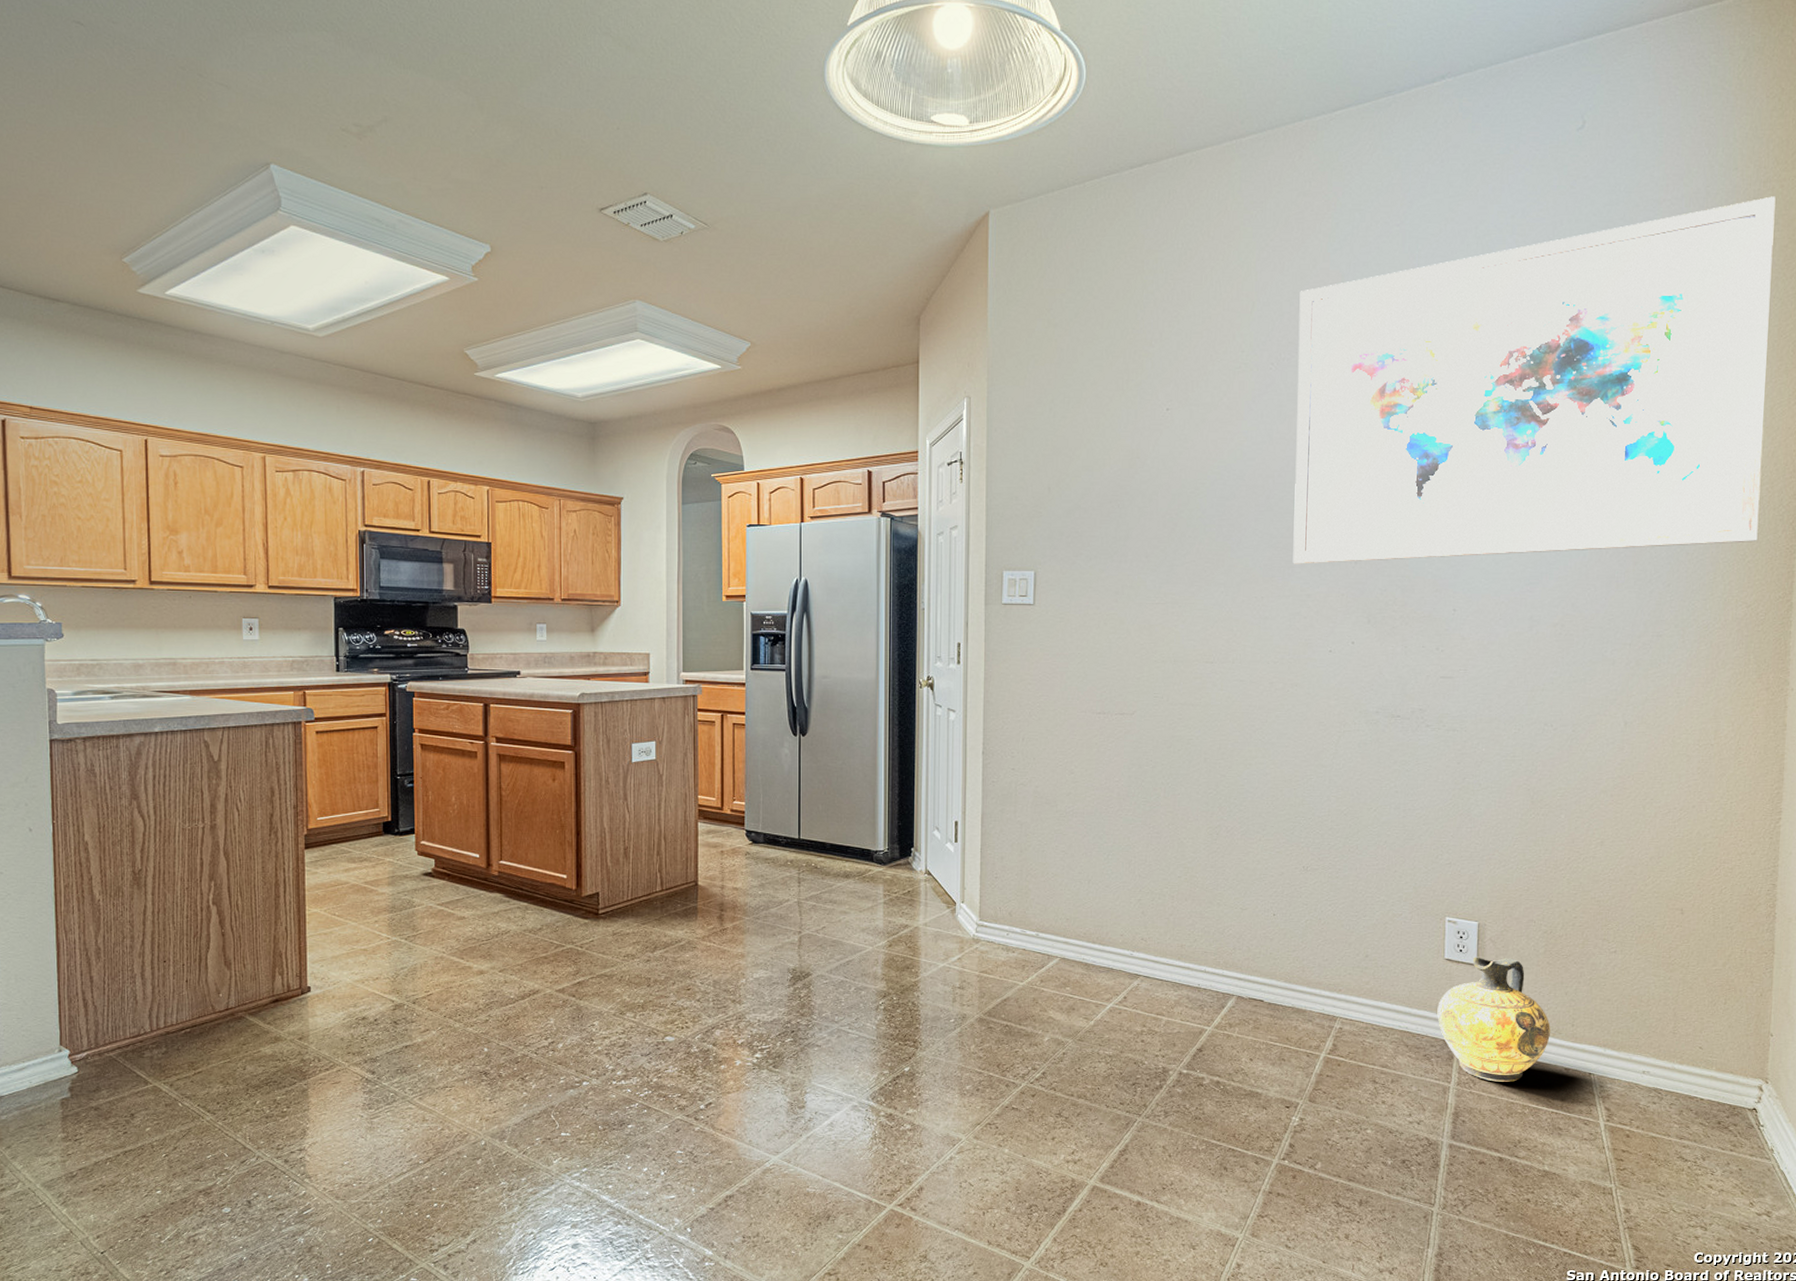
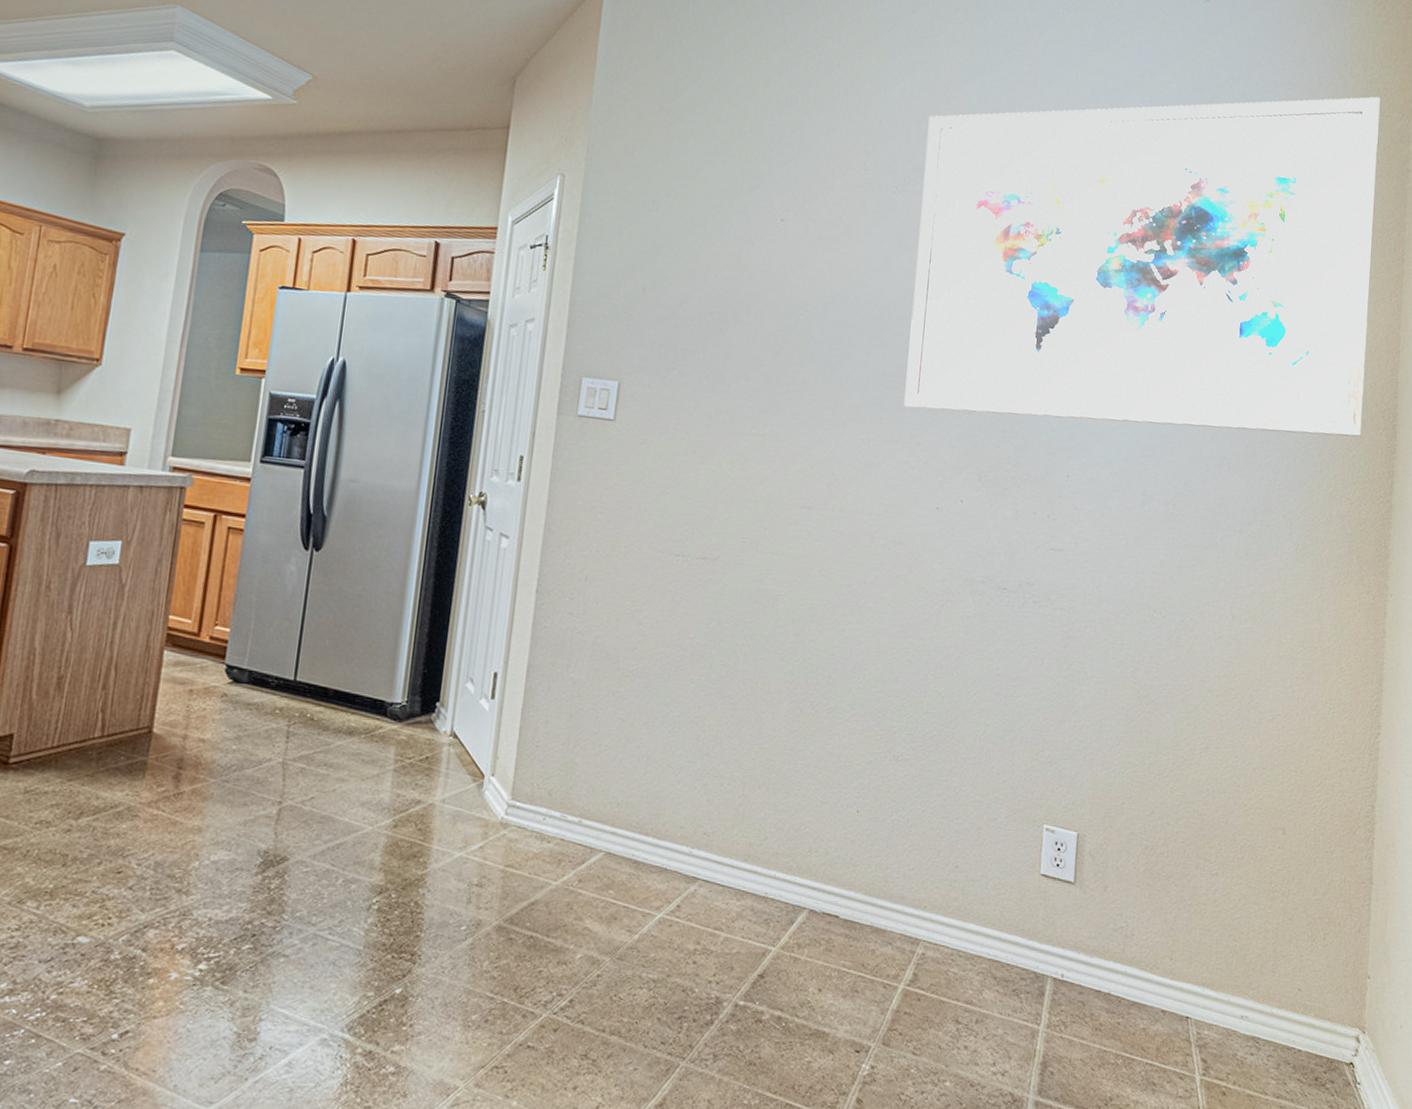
ceramic jug: present [1437,957,1550,1082] -> none [1029,873,1148,1025]

